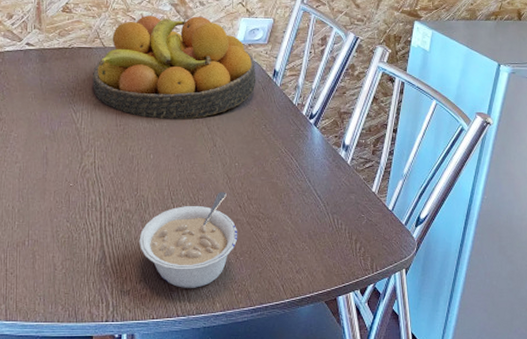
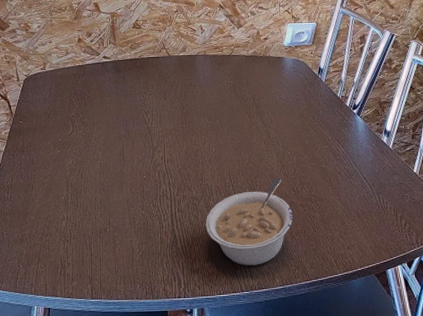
fruit bowl: present [93,15,256,120] -> none [160,24,304,116]

